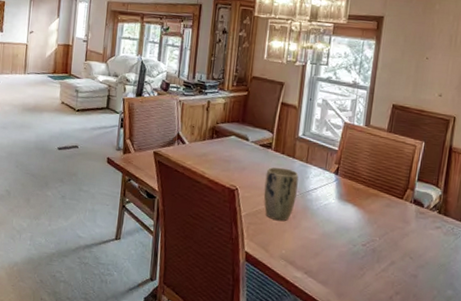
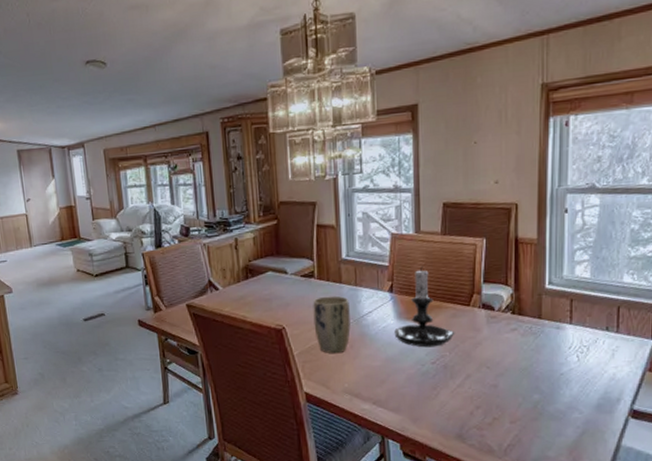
candle holder: none [333,156,387,231] -> present [394,266,455,348]

